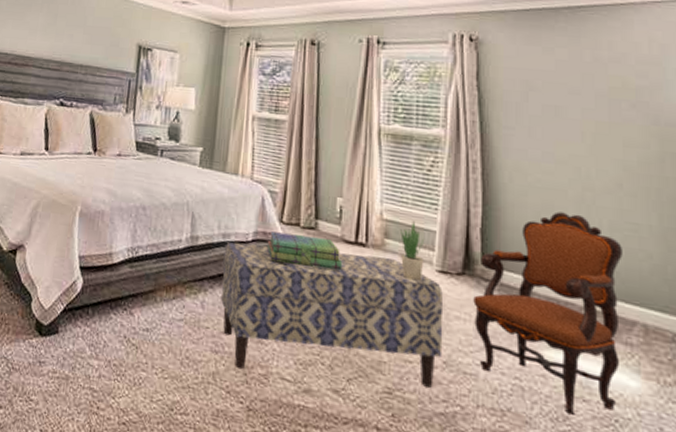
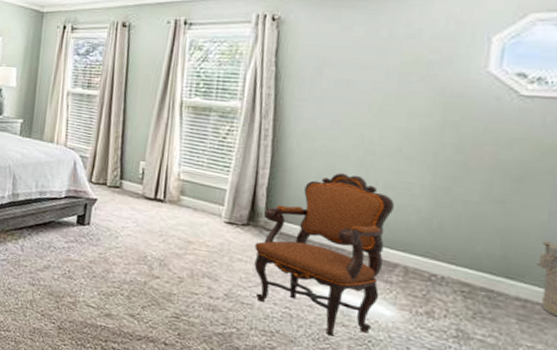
bench: present [221,242,444,388] -> none [38,198,229,314]
stack of books: present [266,231,343,271] -> none [77,190,143,222]
potted plant: present [400,220,424,282] -> none [193,180,215,231]

